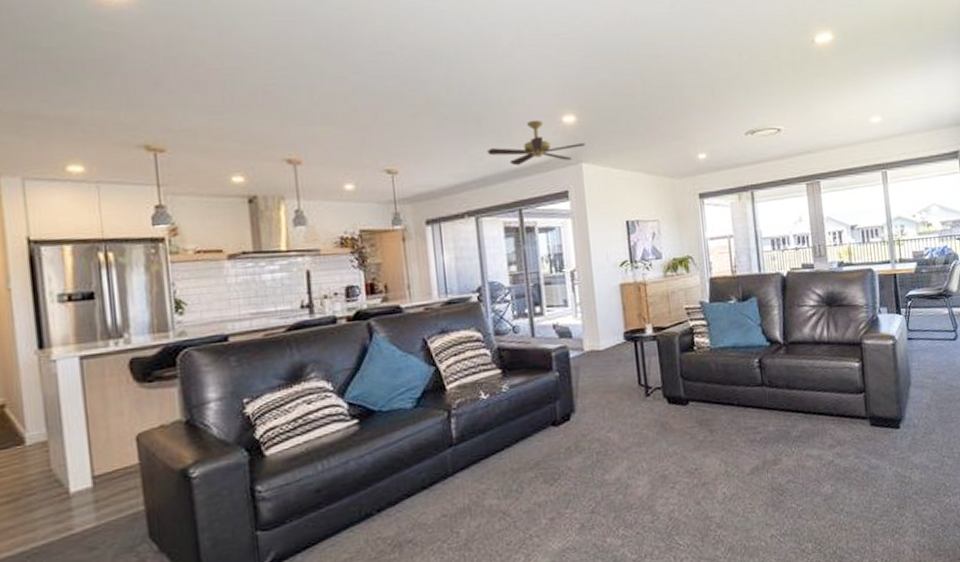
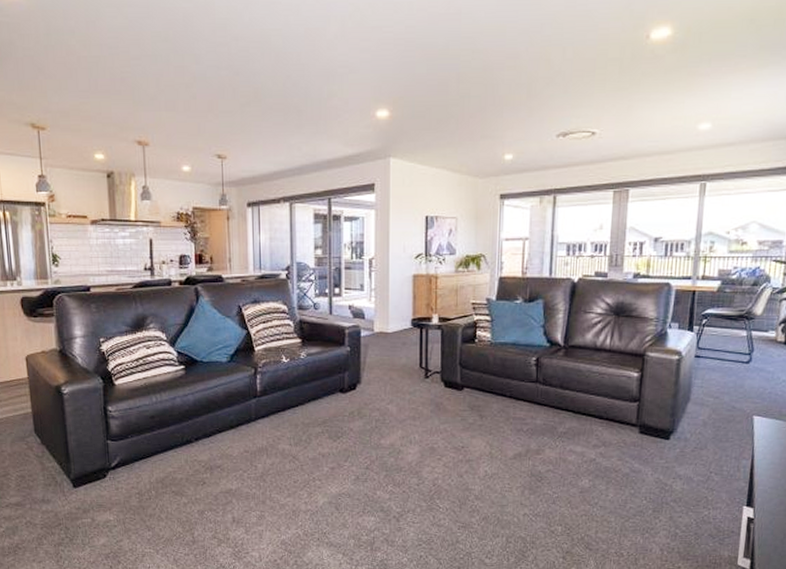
ceiling fan: present [486,120,585,166] -> none [304,113,395,157]

